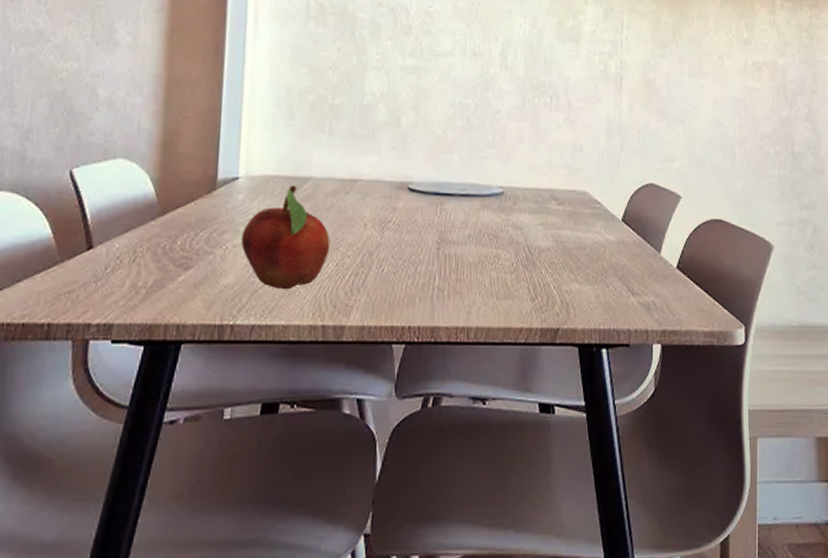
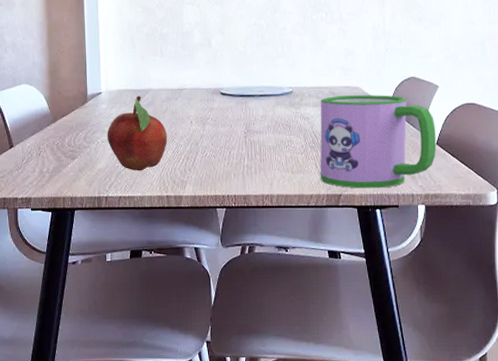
mug: none [533,201,677,322] -> present [320,95,437,189]

